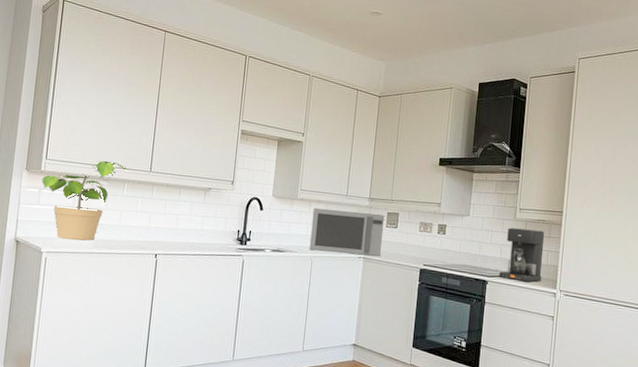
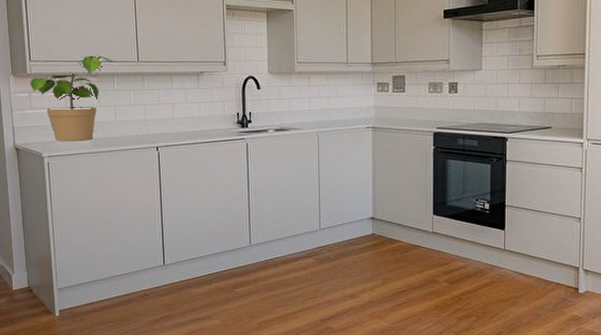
microwave: present [309,207,385,256] -> none [313,79,391,126]
coffee maker: present [499,227,545,283] -> none [519,77,567,134]

